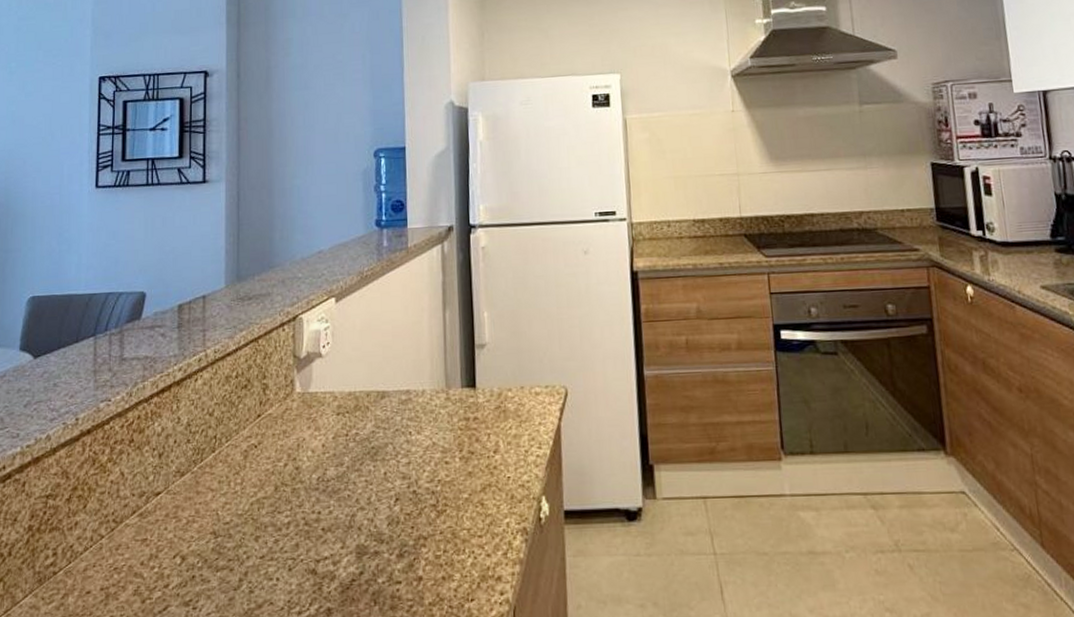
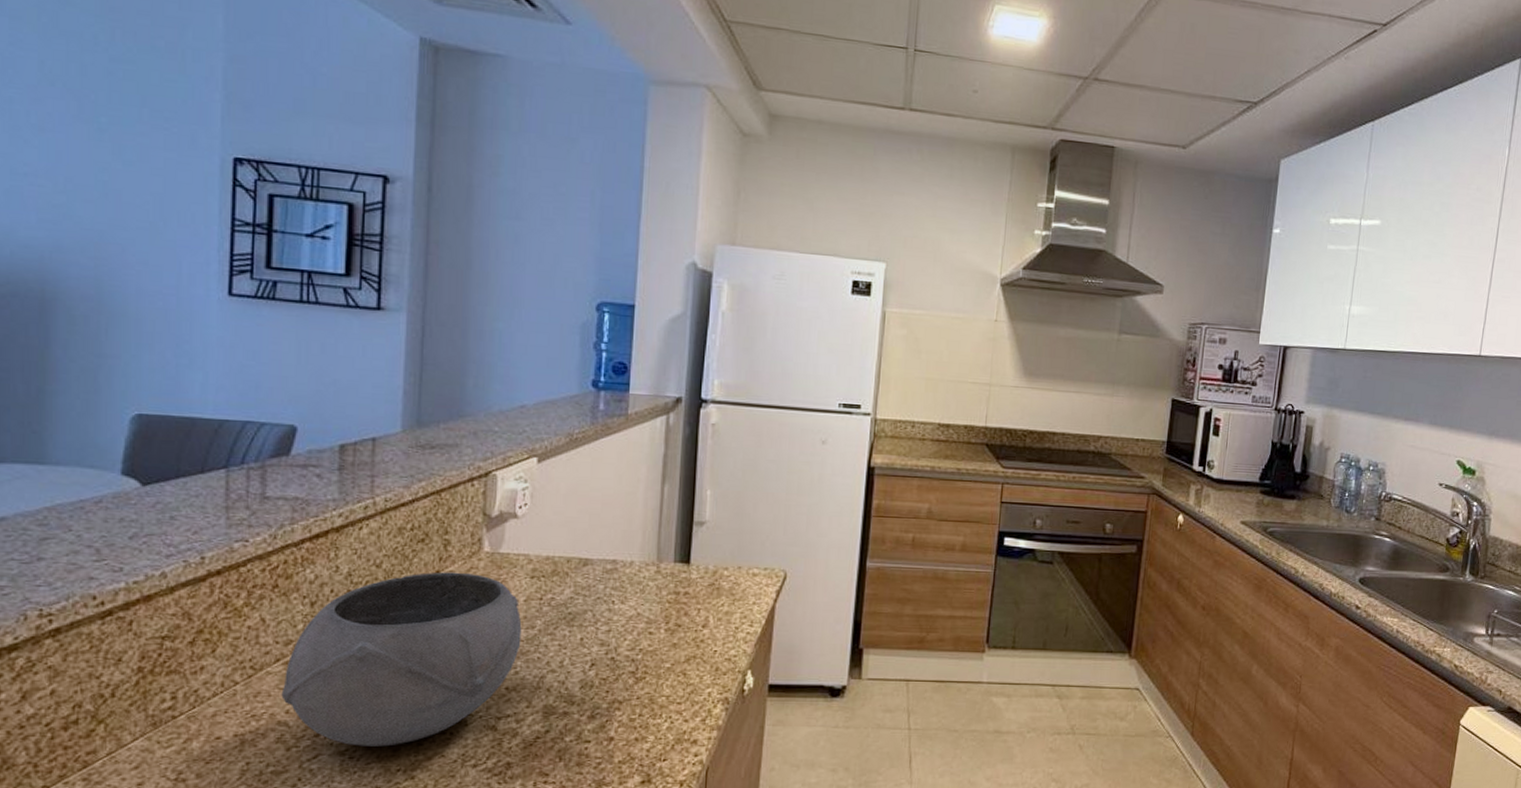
bowl: none [137,414,333,596] -> present [281,572,522,747]

